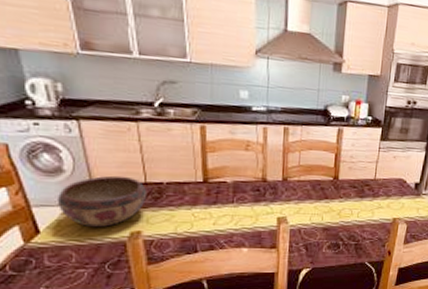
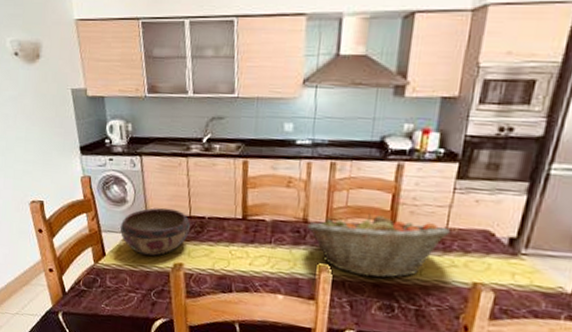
fruit basket: none [266,170,377,223] -> present [307,213,450,279]

